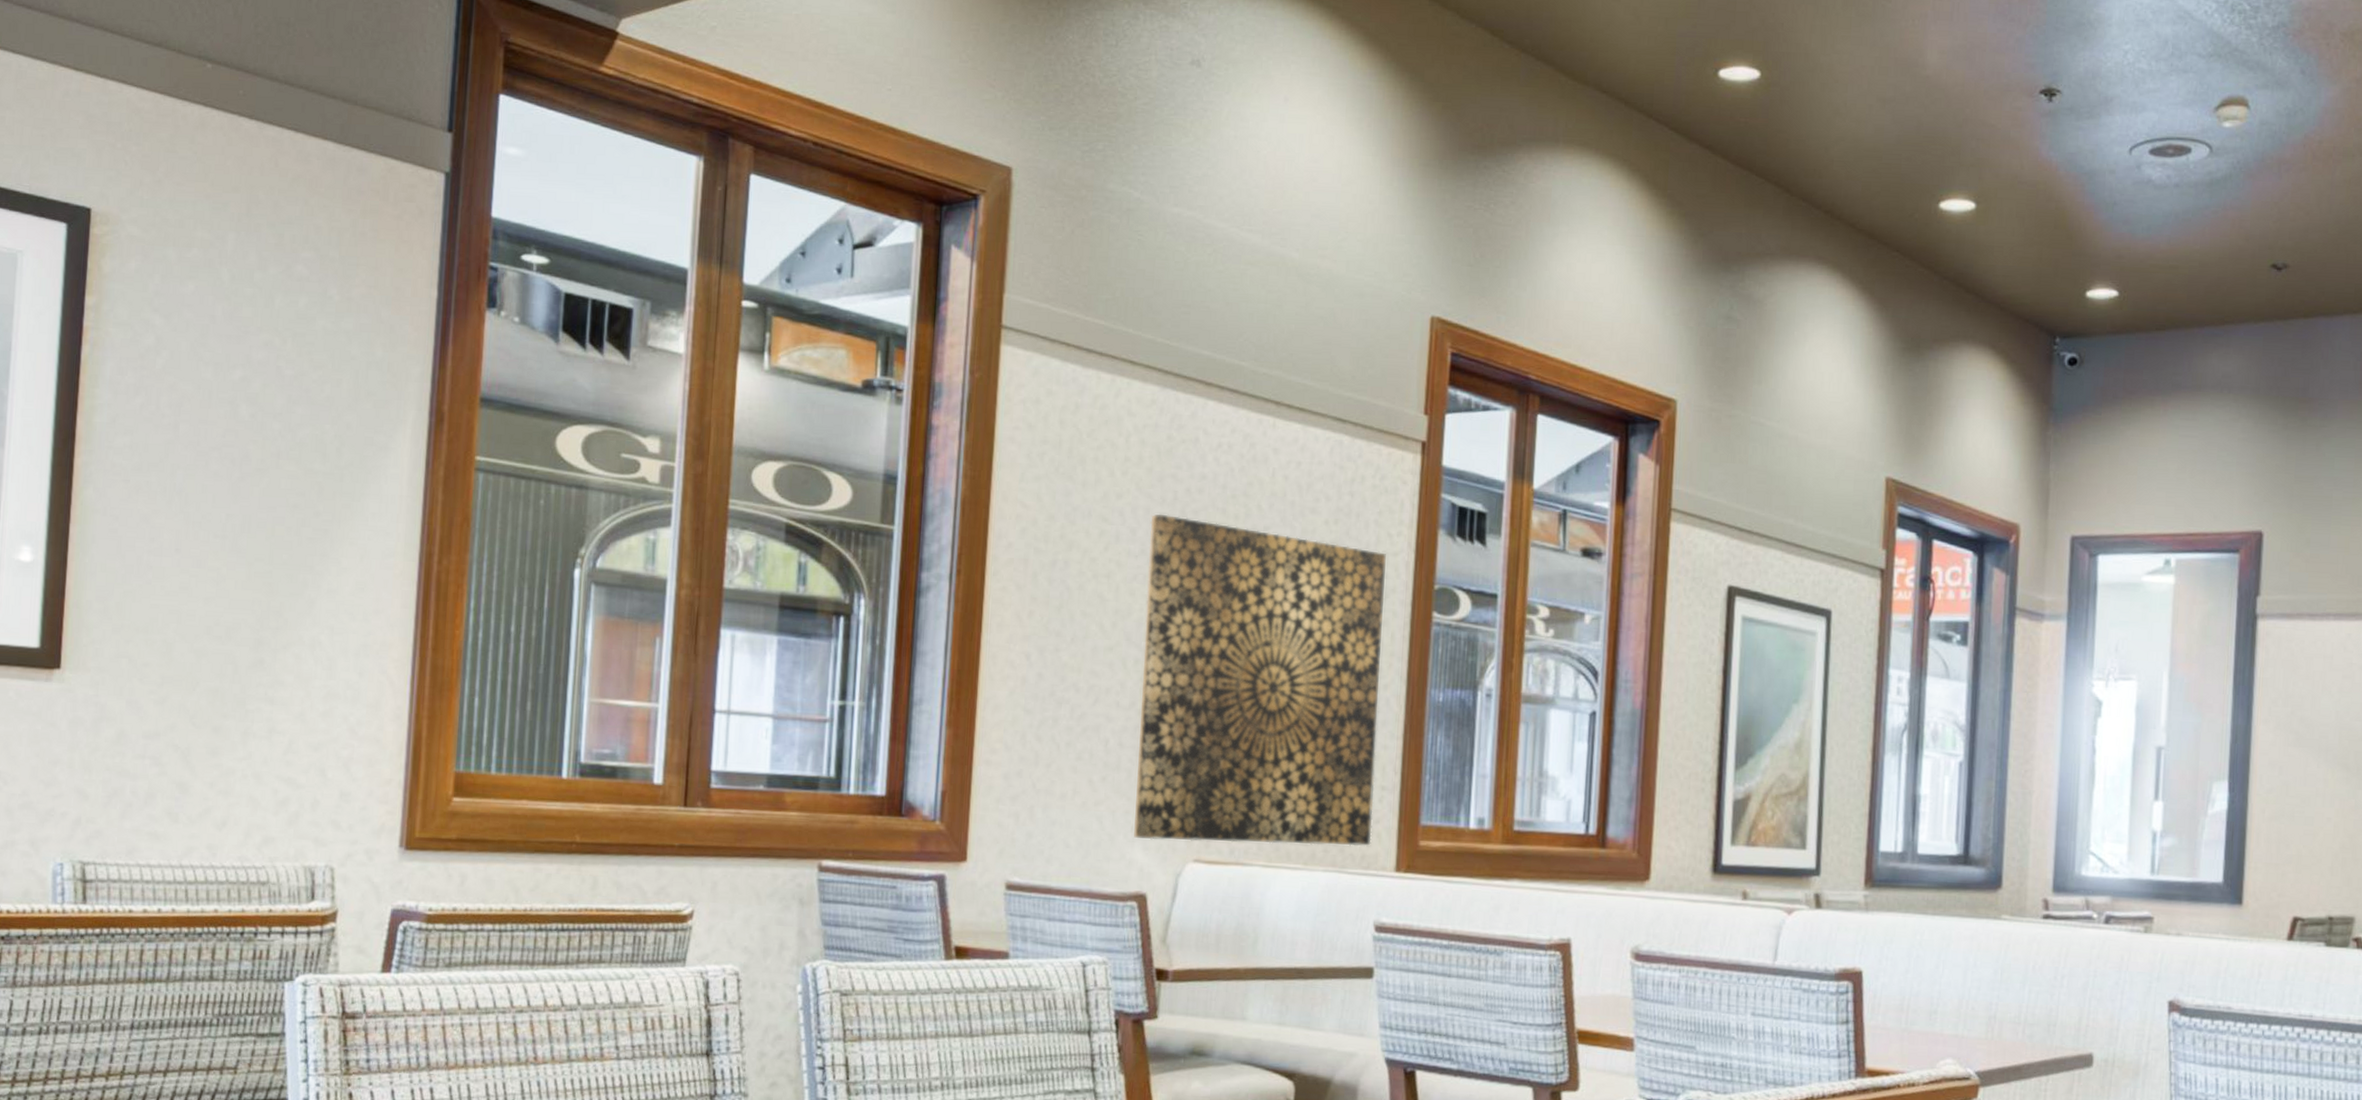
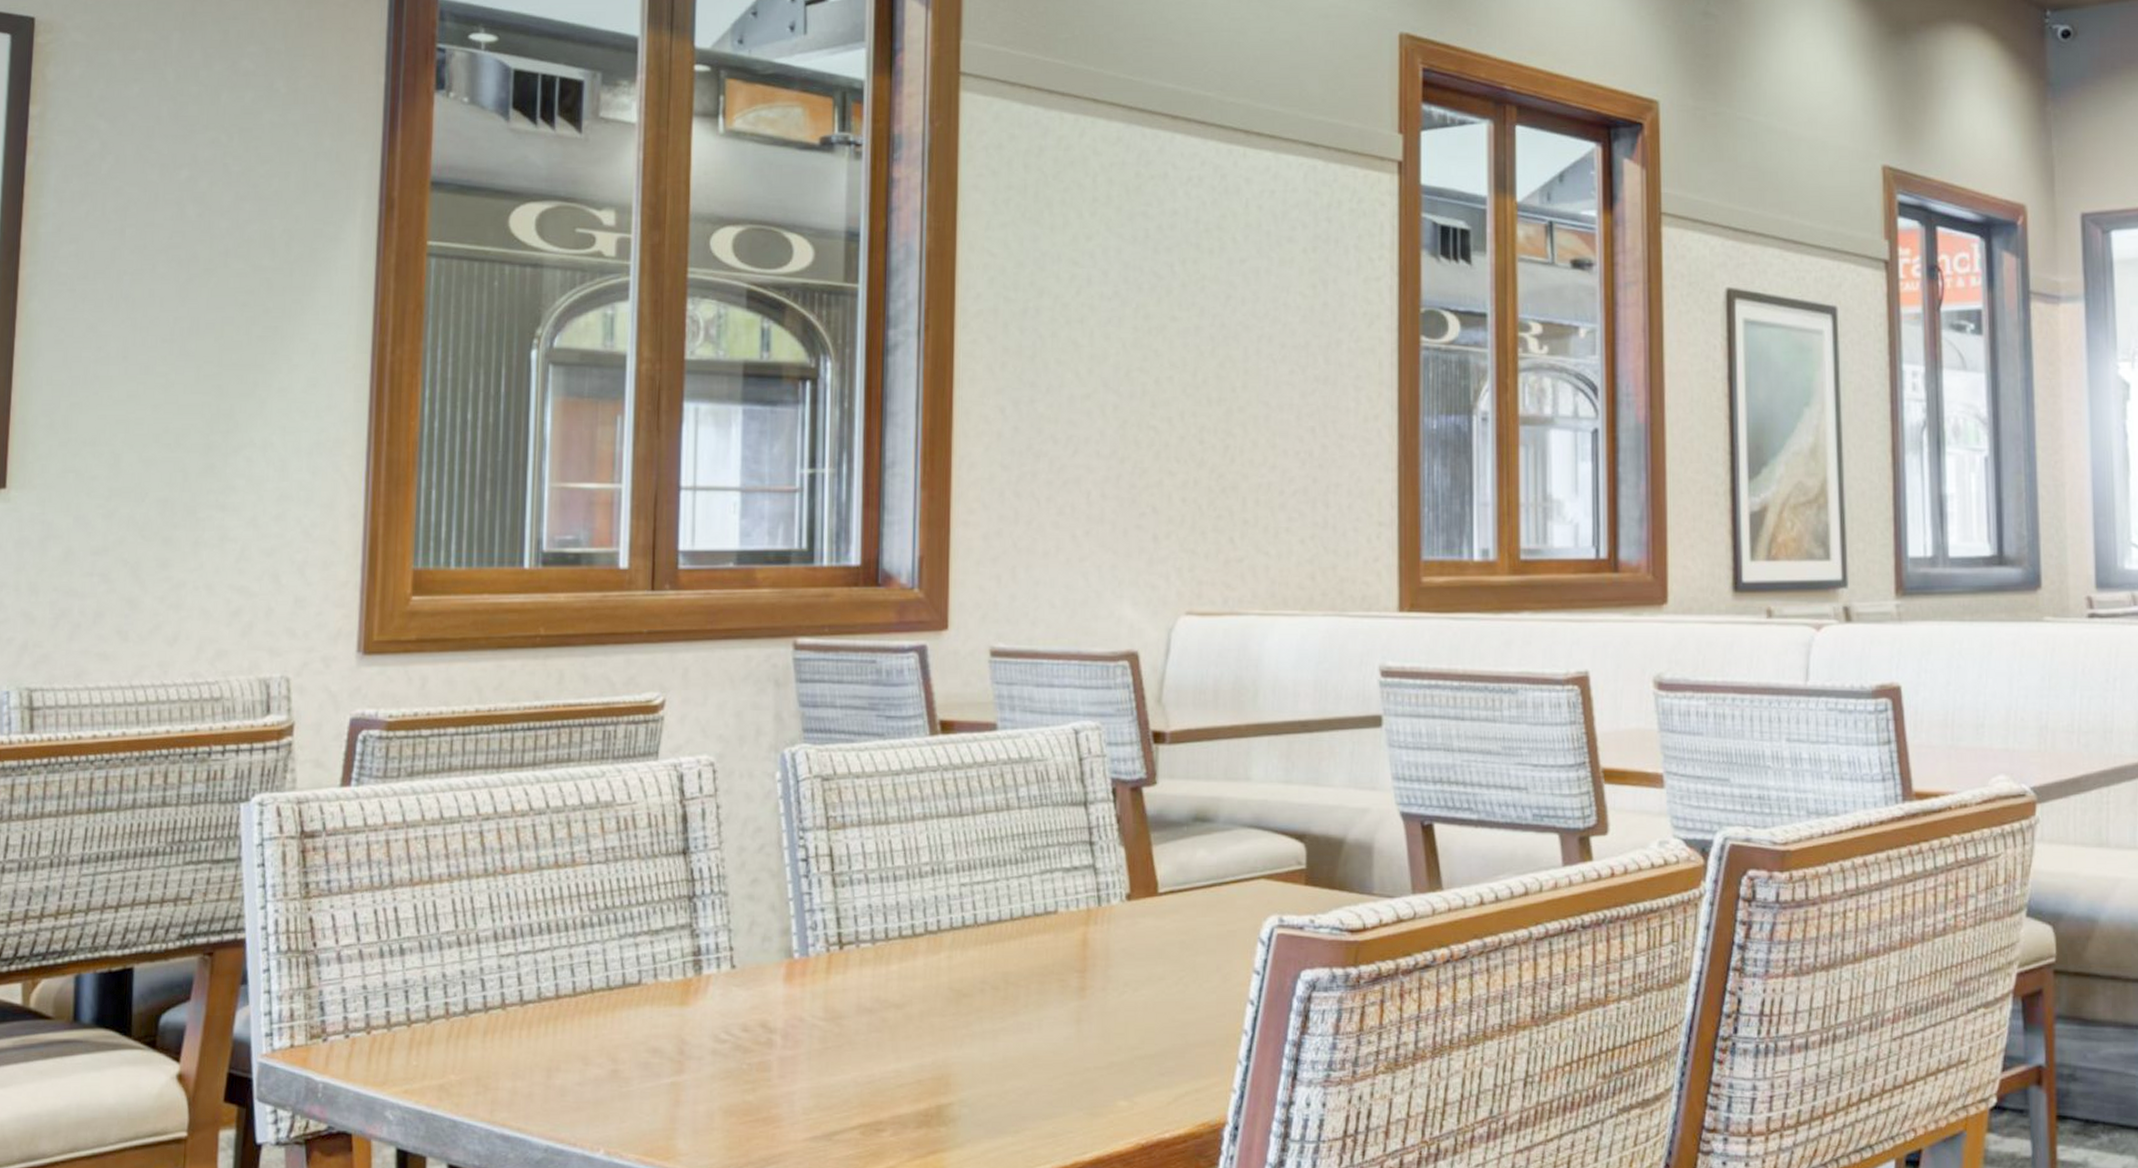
wall art: present [1134,514,1386,846] -> none [1122,253,1371,594]

